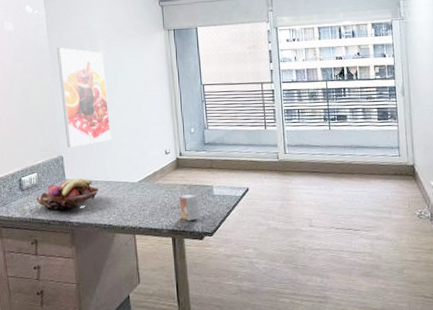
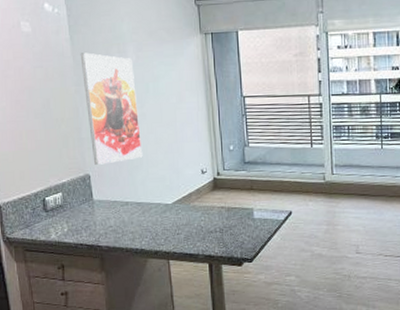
fruit basket: present [36,178,100,210] -> none [61,198,131,233]
small box: present [179,194,200,221] -> none [216,218,239,246]

